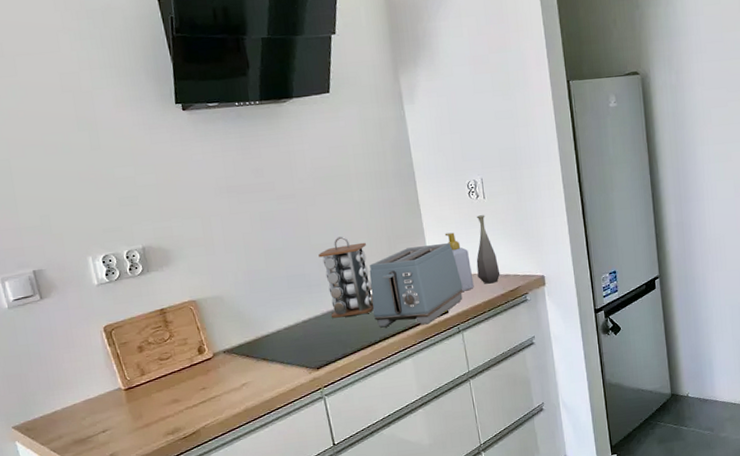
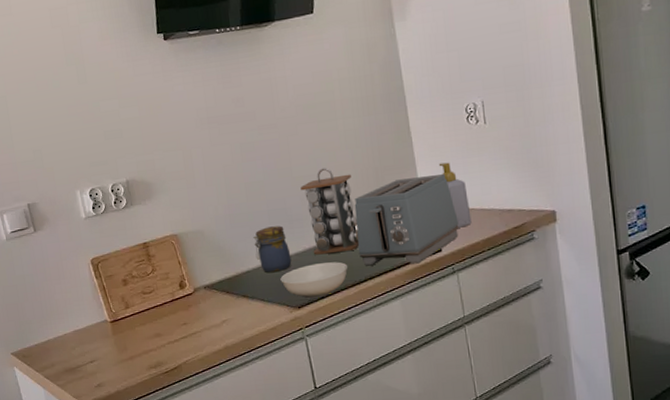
jar: none [273,291,311,336] -> present [253,225,292,273]
bowl: none [299,324,364,360] -> present [280,261,348,299]
bottle: present [476,215,500,284] -> none [474,142,503,220]

